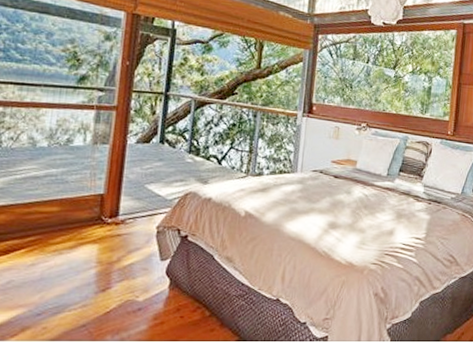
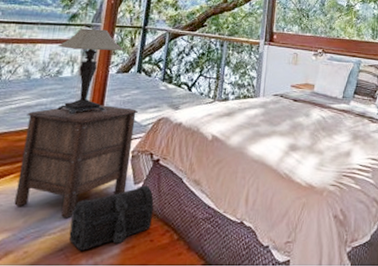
nightstand: none [27,177,163,294] -> present [14,105,139,217]
table lamp: none [66,92,143,188] -> present [57,28,124,115]
treasure chest: none [91,262,183,328] -> present [68,185,154,252]

